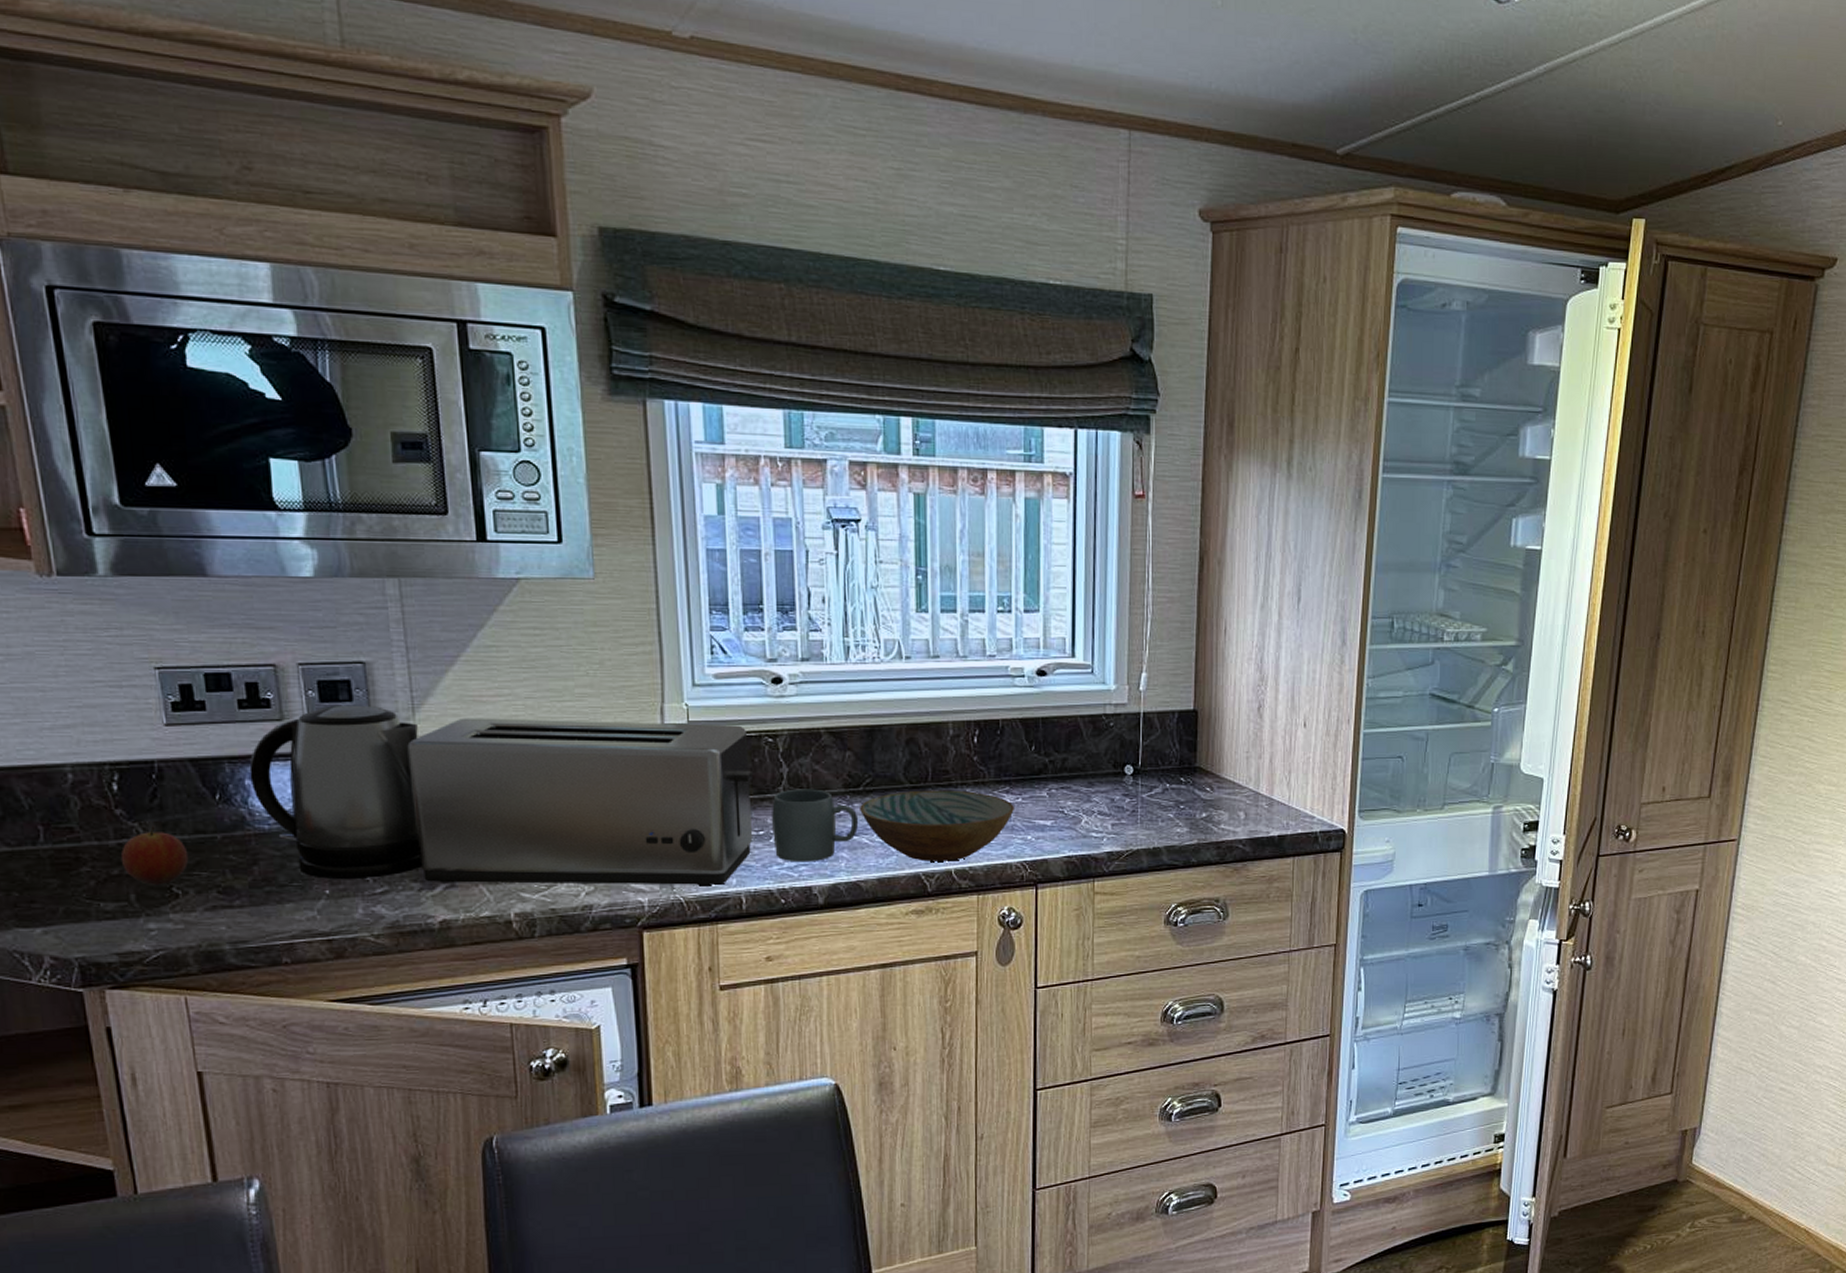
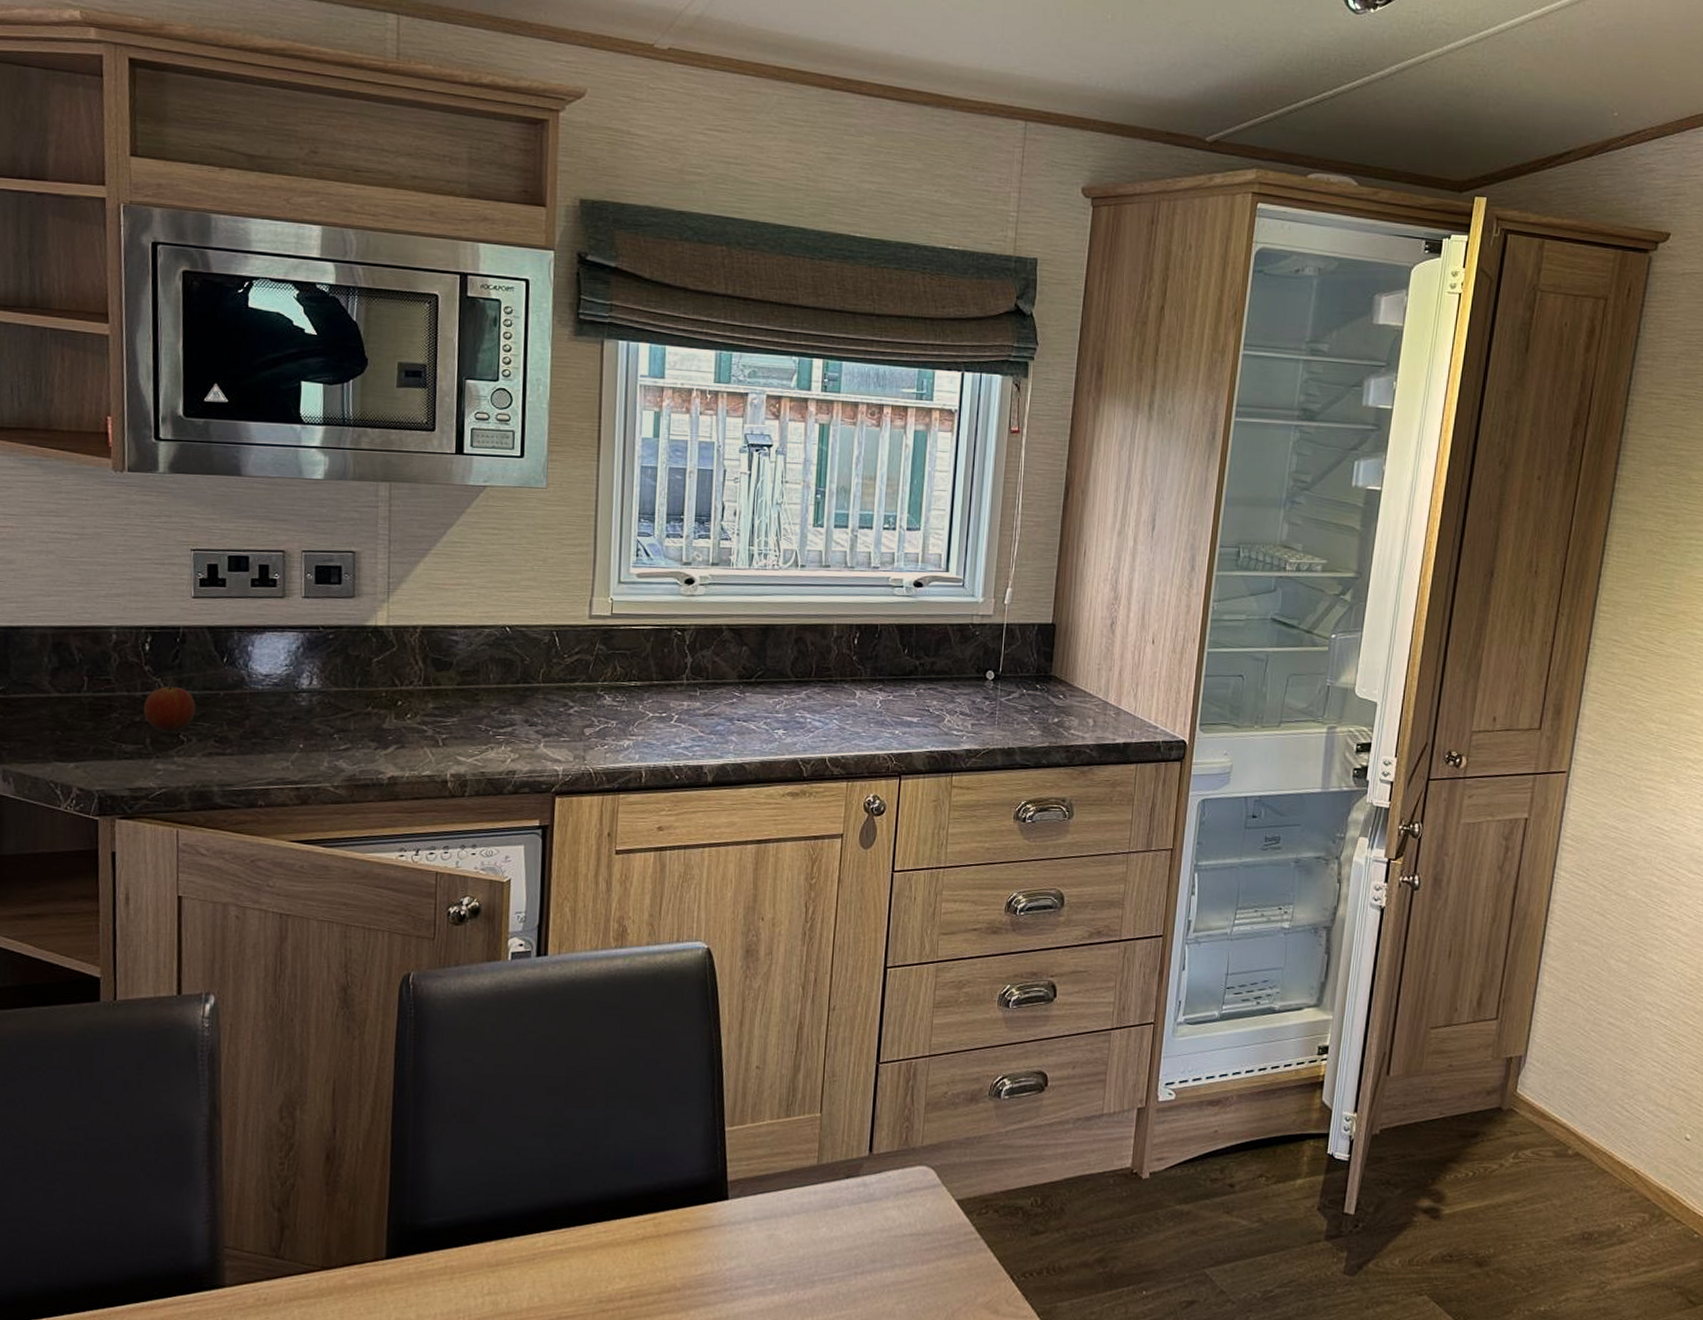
kettle: present [249,705,422,880] -> none [252,586,390,737]
toaster: present [407,717,753,886] -> none [378,602,661,760]
mug: present [771,789,859,863] -> none [673,677,749,744]
bowl: present [860,790,1014,861] -> none [750,684,886,750]

